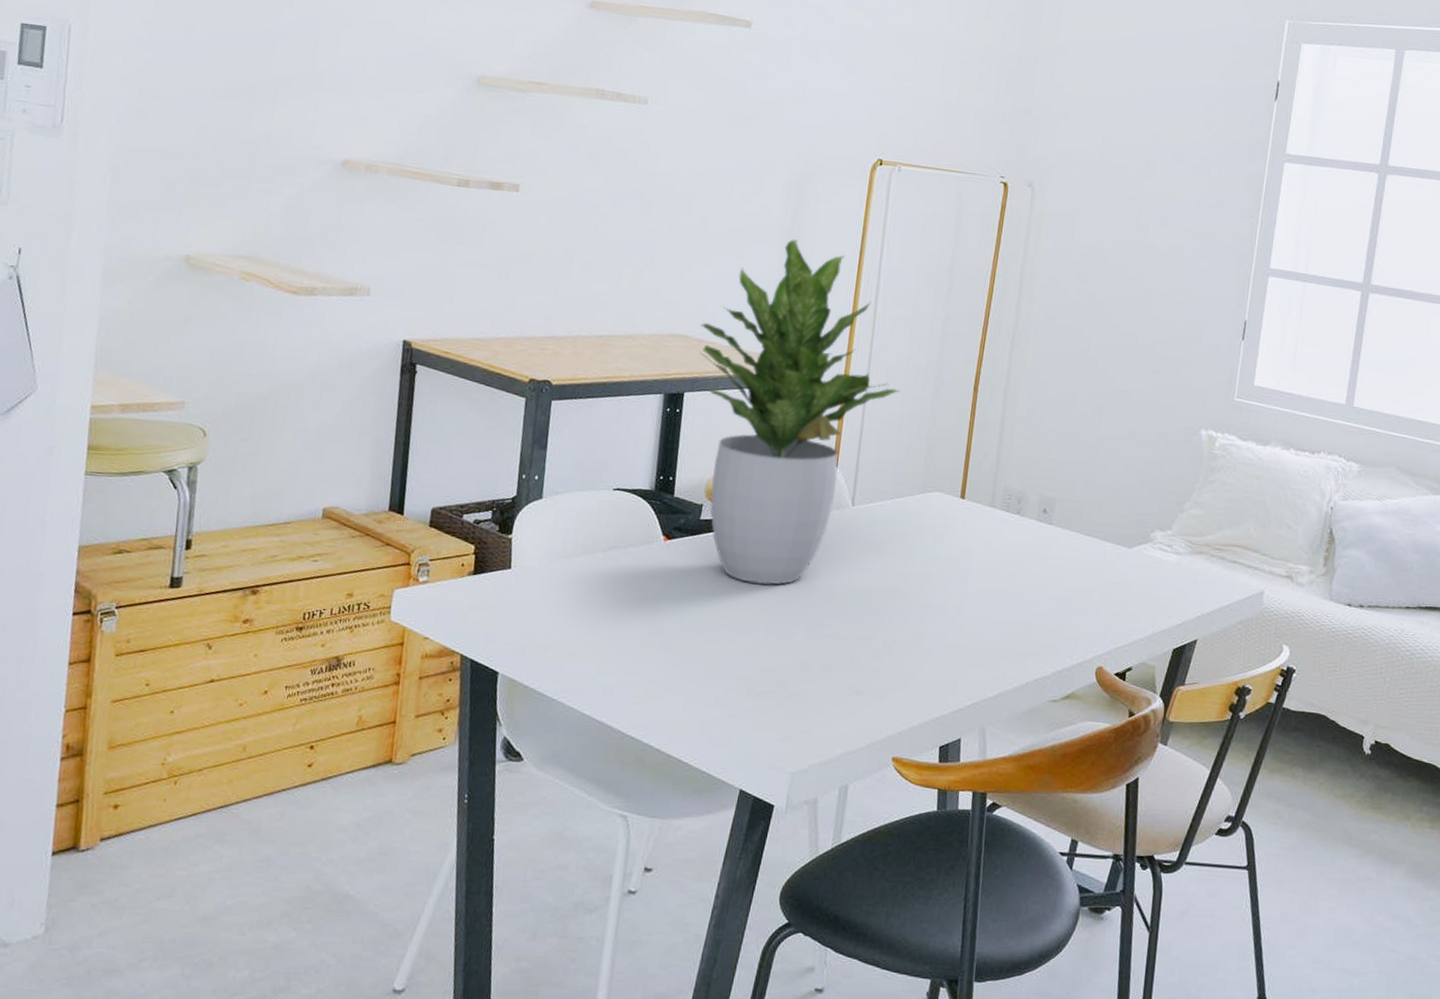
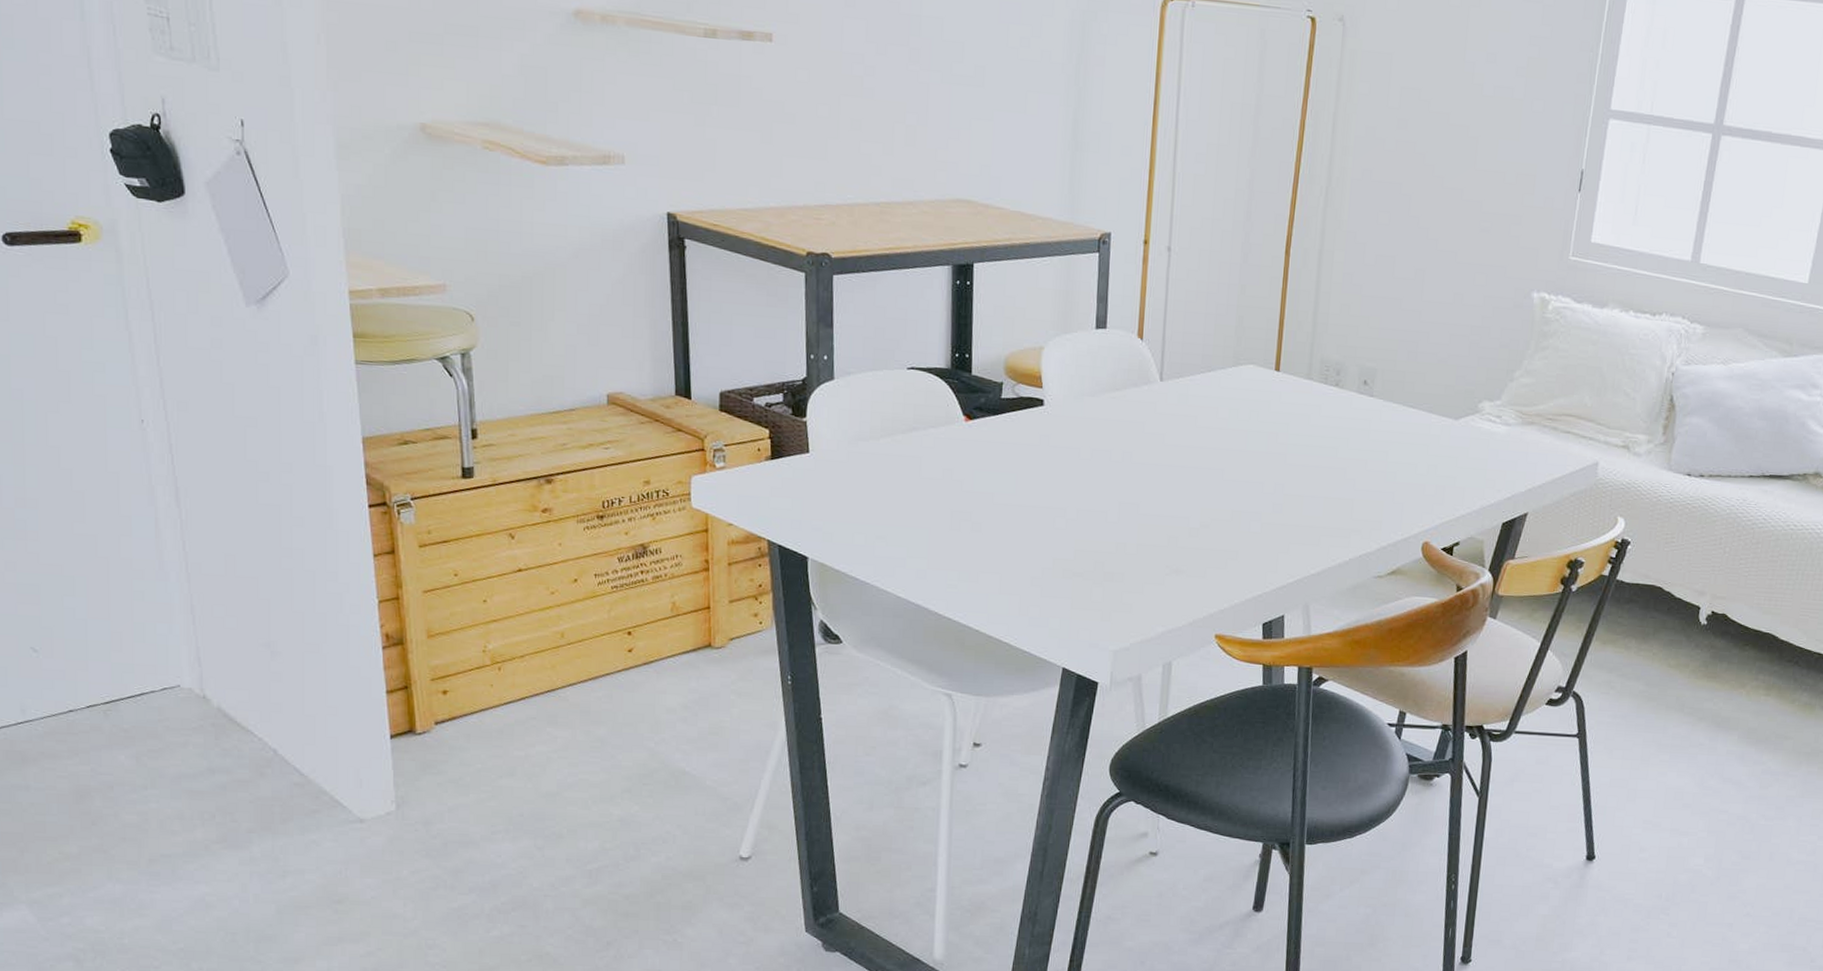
potted plant: present [701,239,900,585] -> none [985,89,1205,465]

